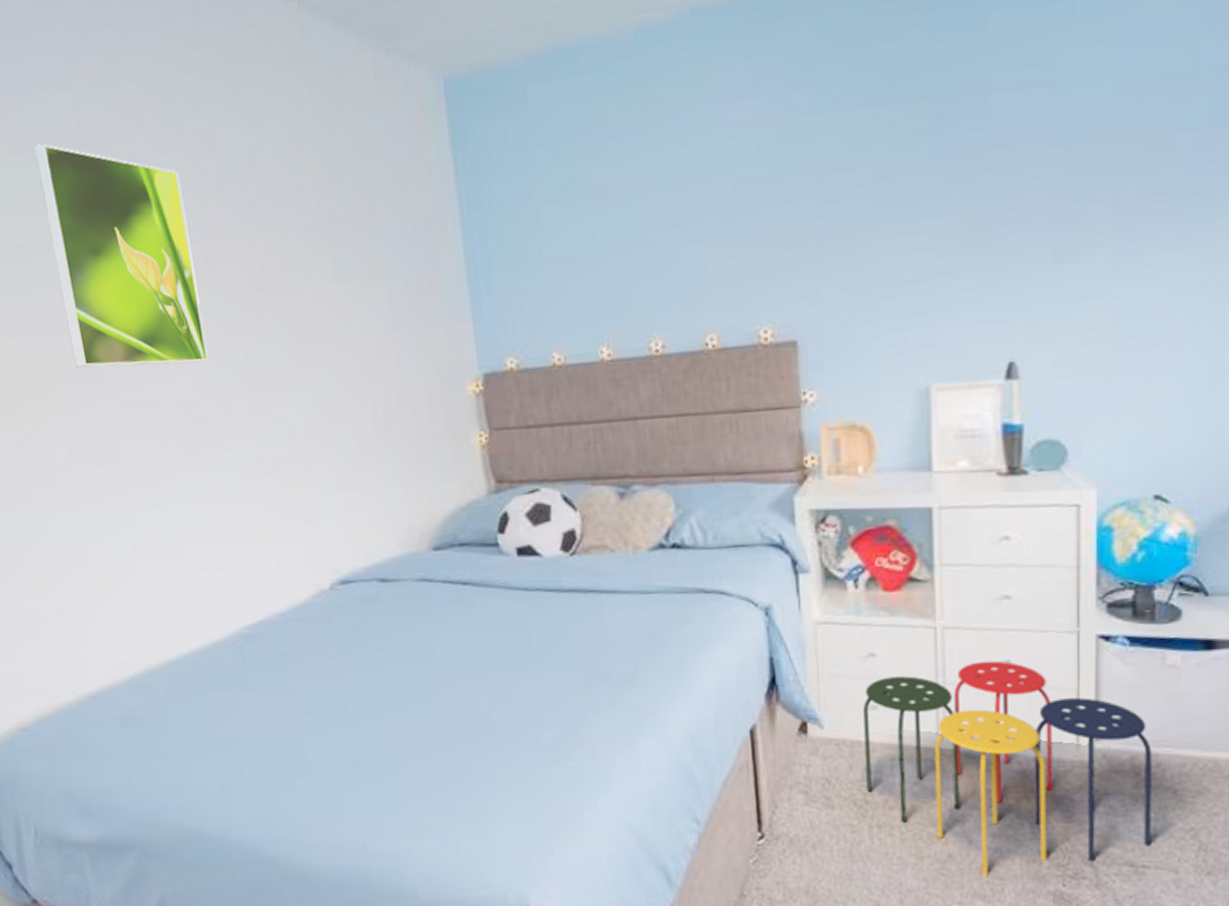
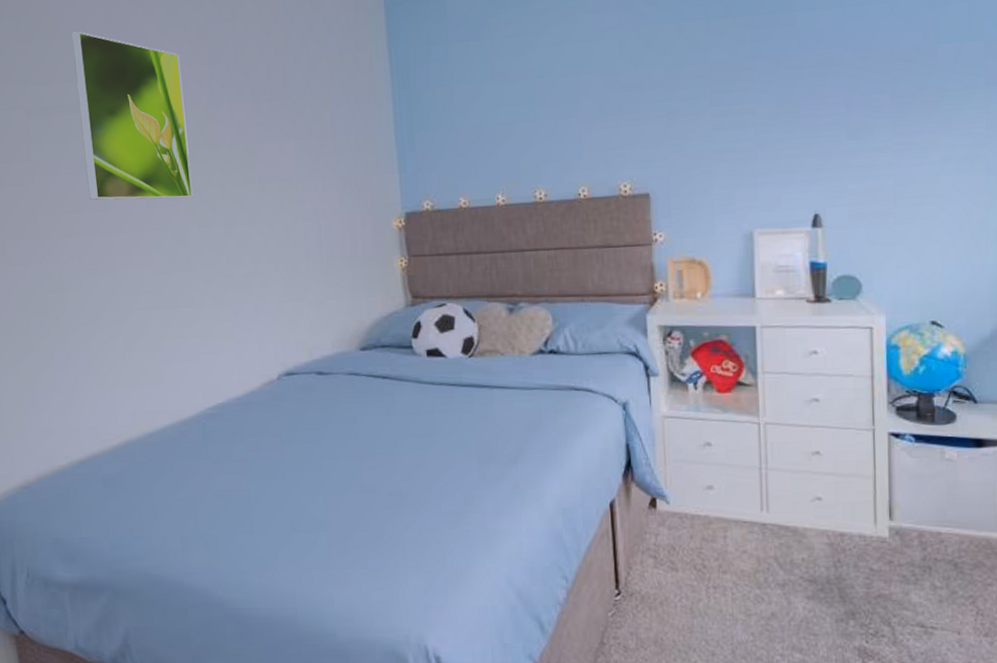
stool: present [863,660,1152,877] -> none [701,451,938,633]

